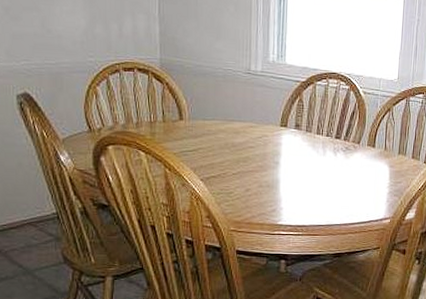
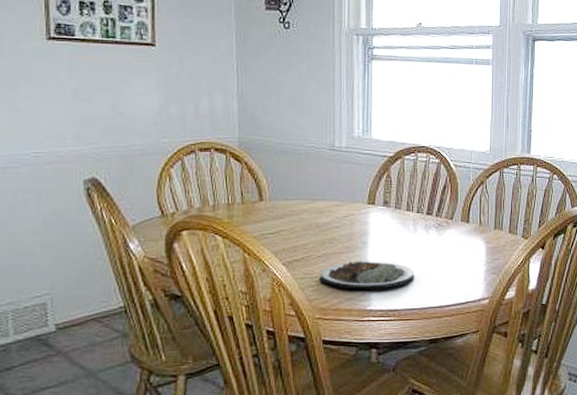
plate: none [234,179,322,206] -> present [319,261,415,289]

